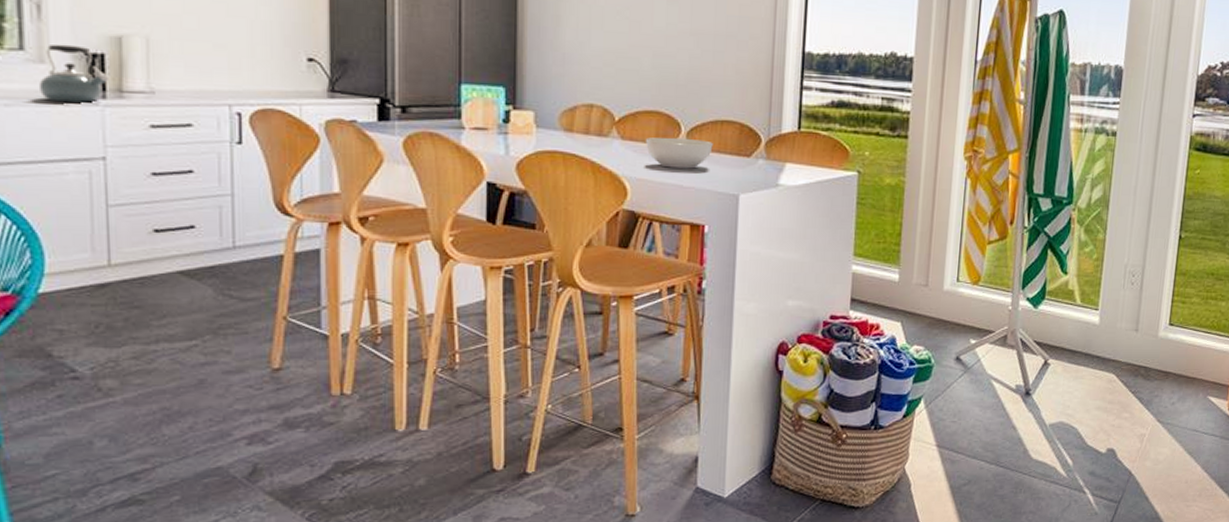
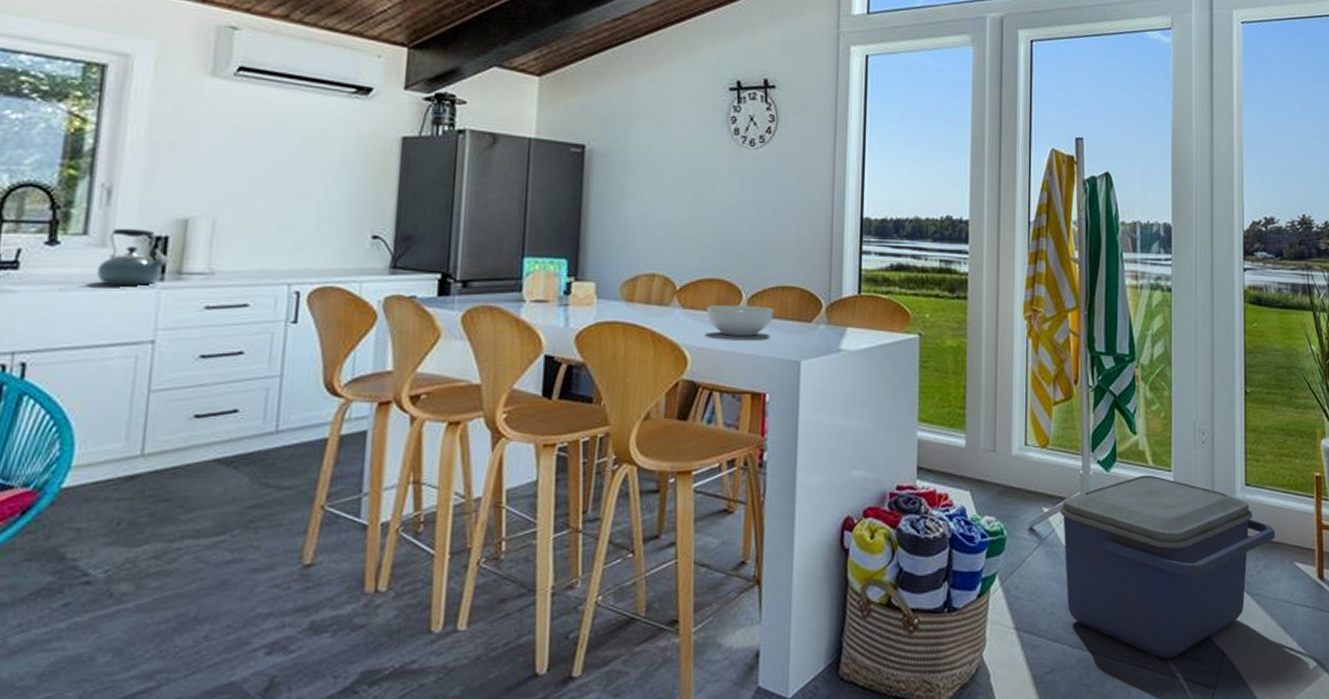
cooler: none [987,312,1193,476] -> present [1060,475,1276,659]

